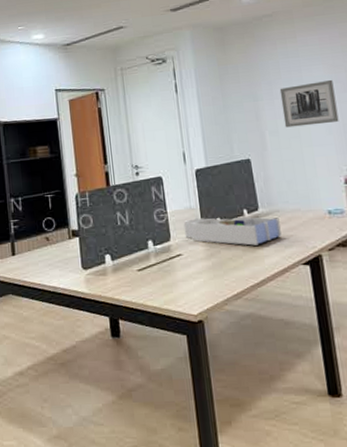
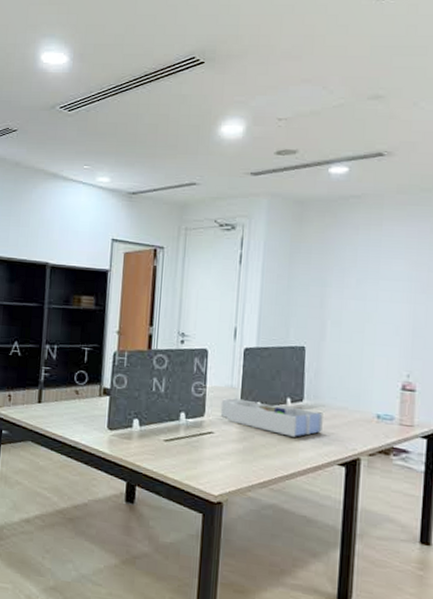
wall art: present [279,80,339,128] -> none [349,277,412,323]

